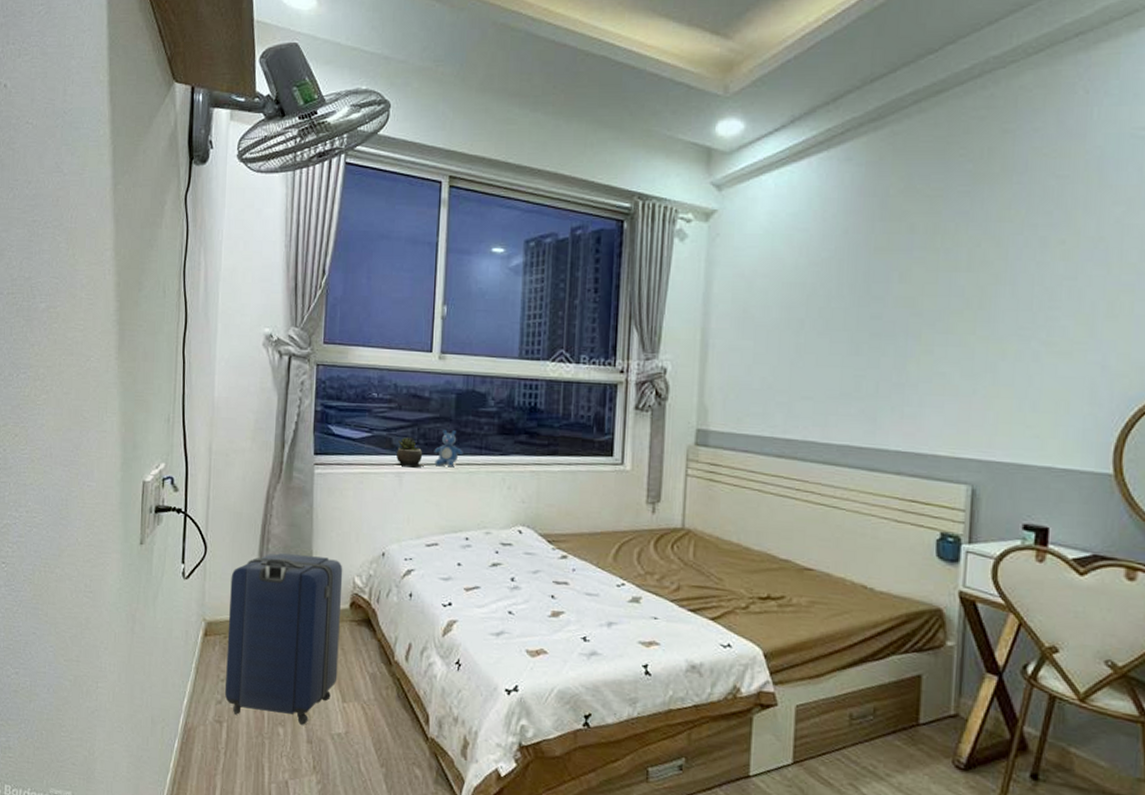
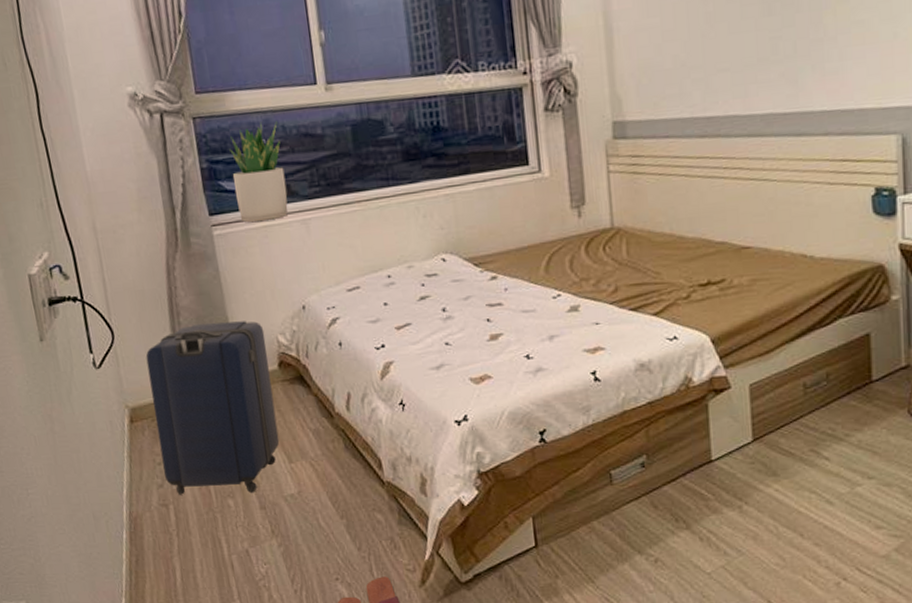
planter: none [341,377,391,468] -> present [229,121,288,223]
succulent plant: present [392,437,425,468] -> none [296,180,331,214]
stuffed animal: present [434,430,463,467] -> none [337,165,370,206]

